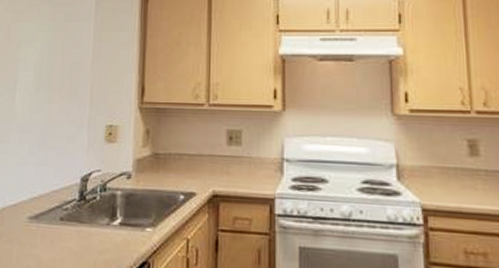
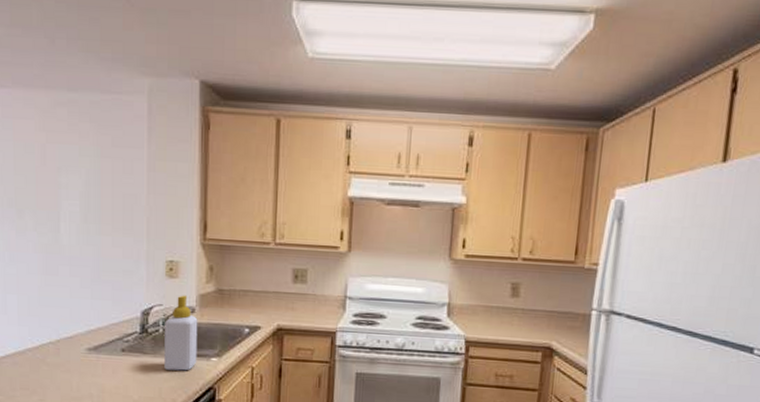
soap bottle: none [100,160,134,243] -> present [164,295,198,371]

